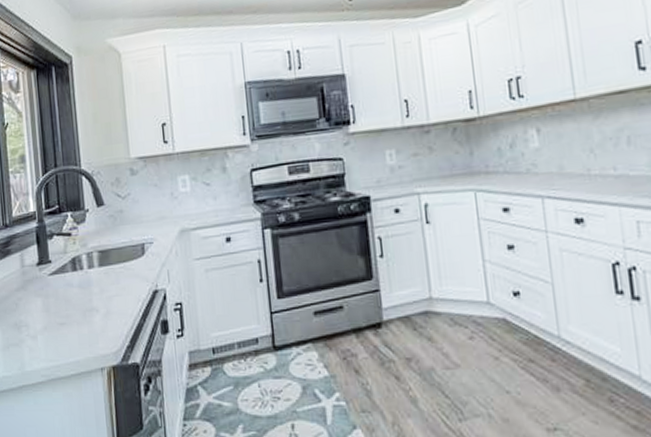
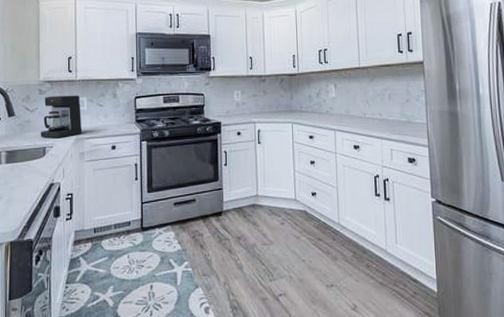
coffee maker: none [136,172,188,232] -> present [40,95,83,139]

